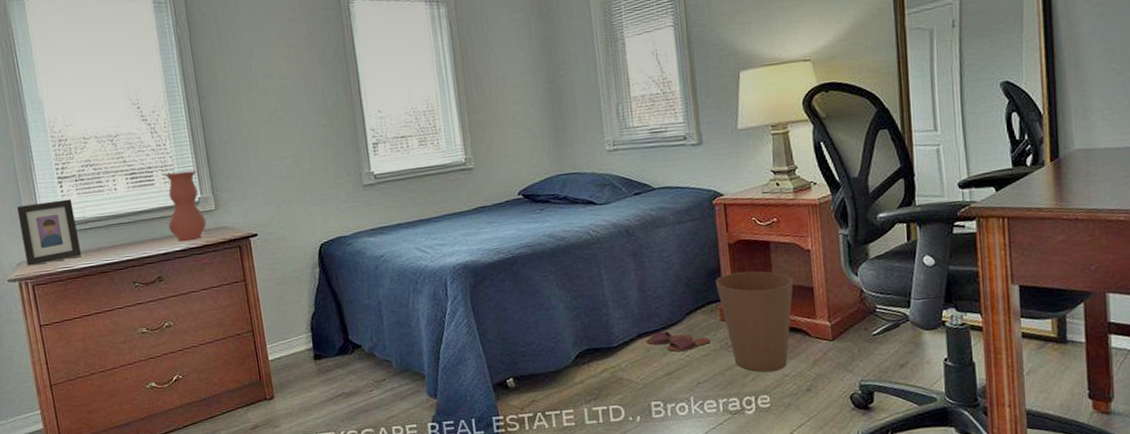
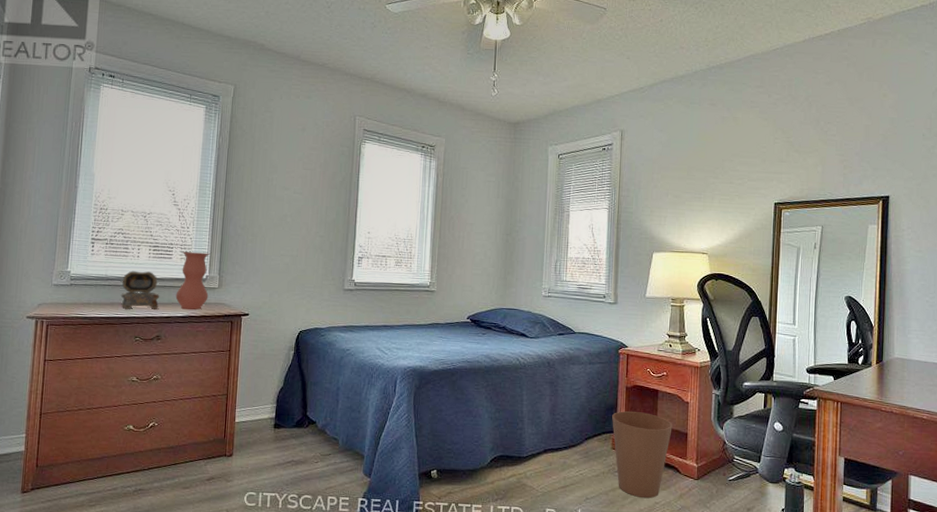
picture frame: present [17,199,81,266] -> none [47,256,99,308]
jewelry box: none [103,204,152,254] -> present [120,270,160,310]
slippers: present [646,331,710,352] -> none [549,450,601,470]

